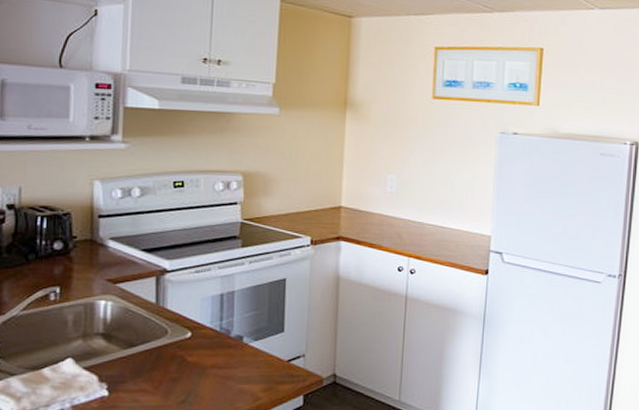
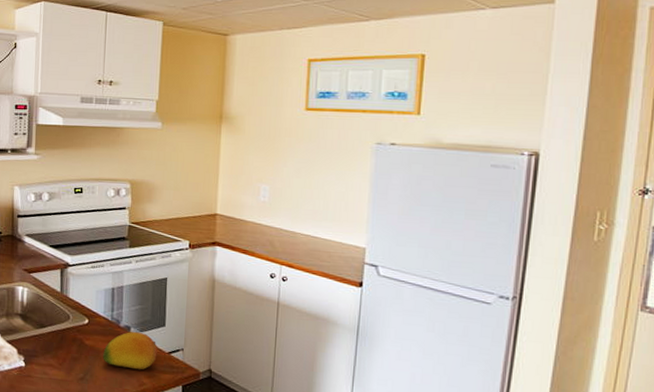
fruit: none [209,341,275,384] -> present [103,331,157,370]

